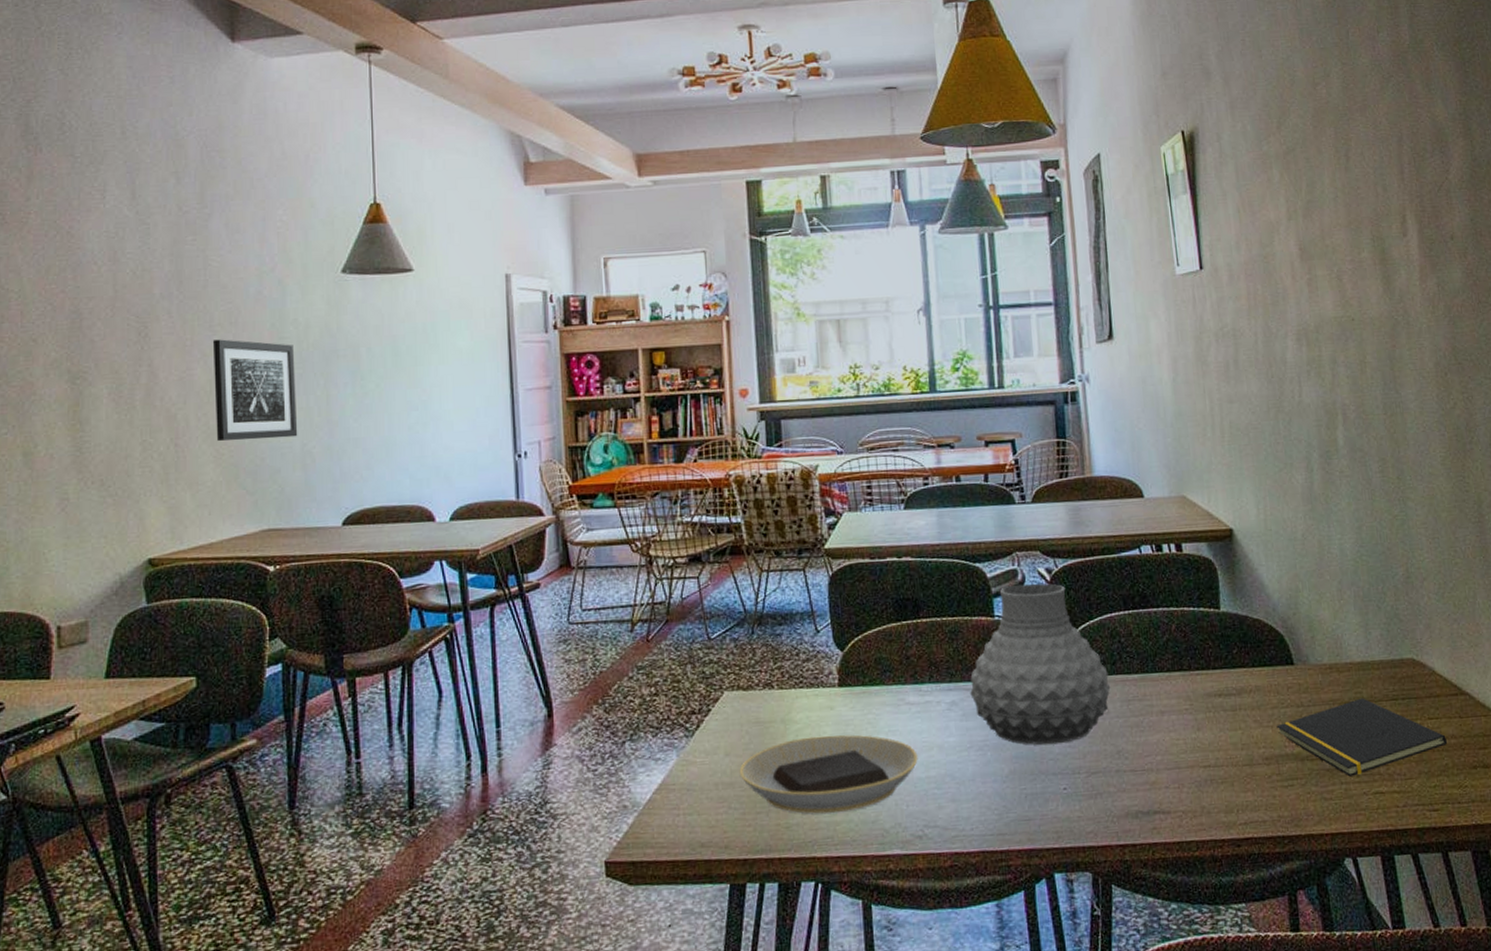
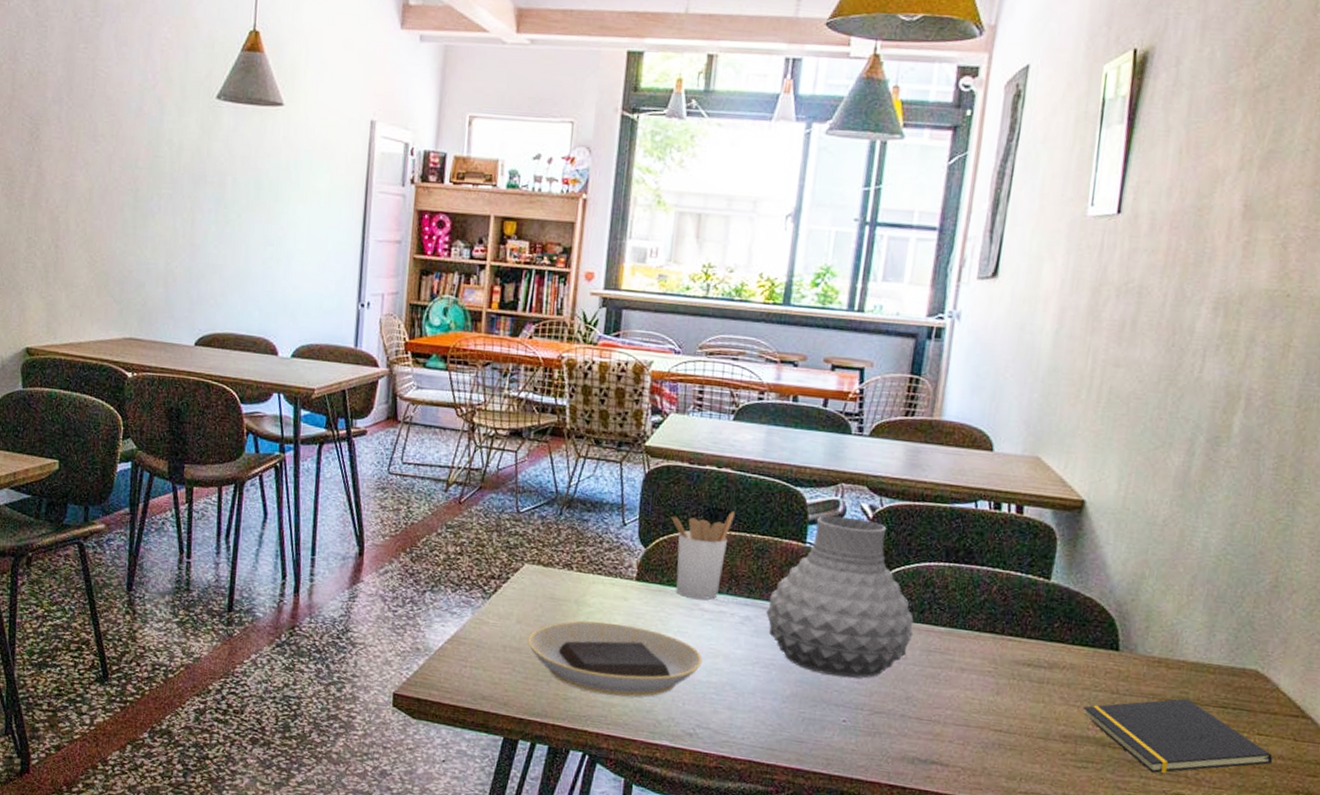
wall art: present [212,339,298,441] -> none [91,150,166,255]
utensil holder: none [862,599,923,694] -> present [671,512,736,600]

